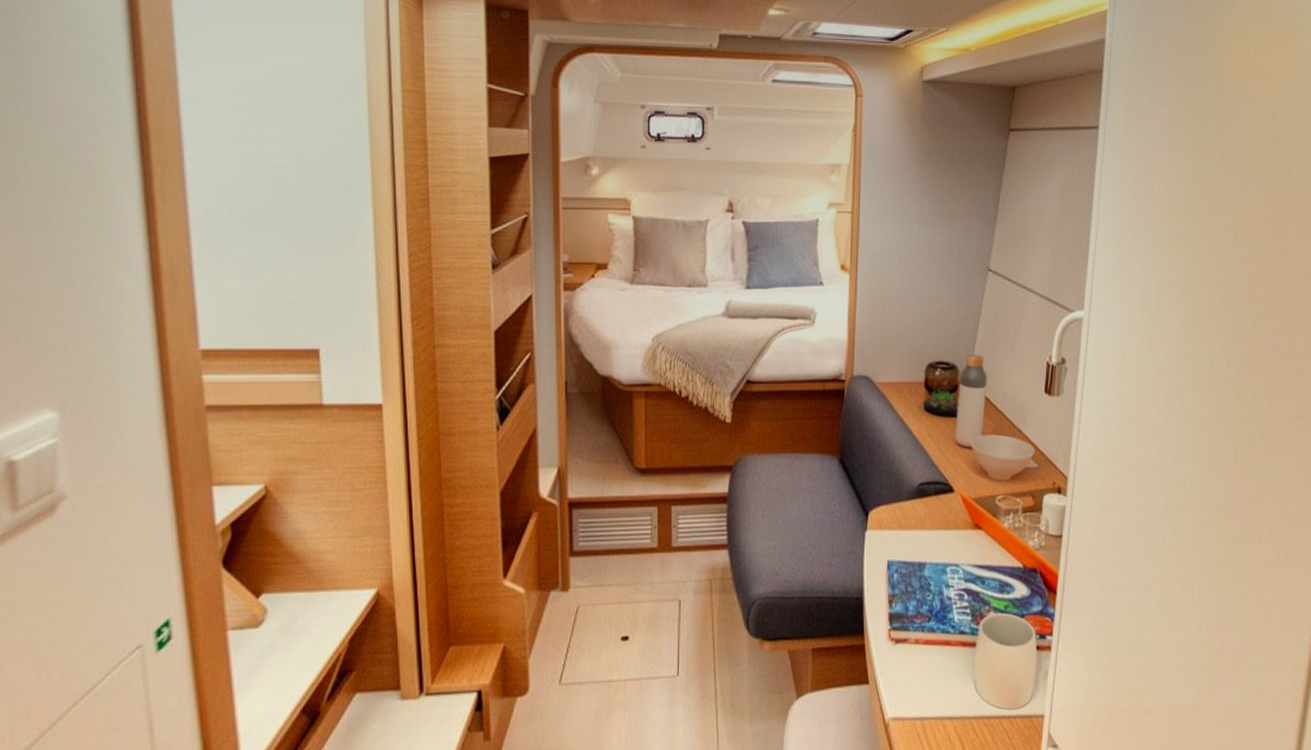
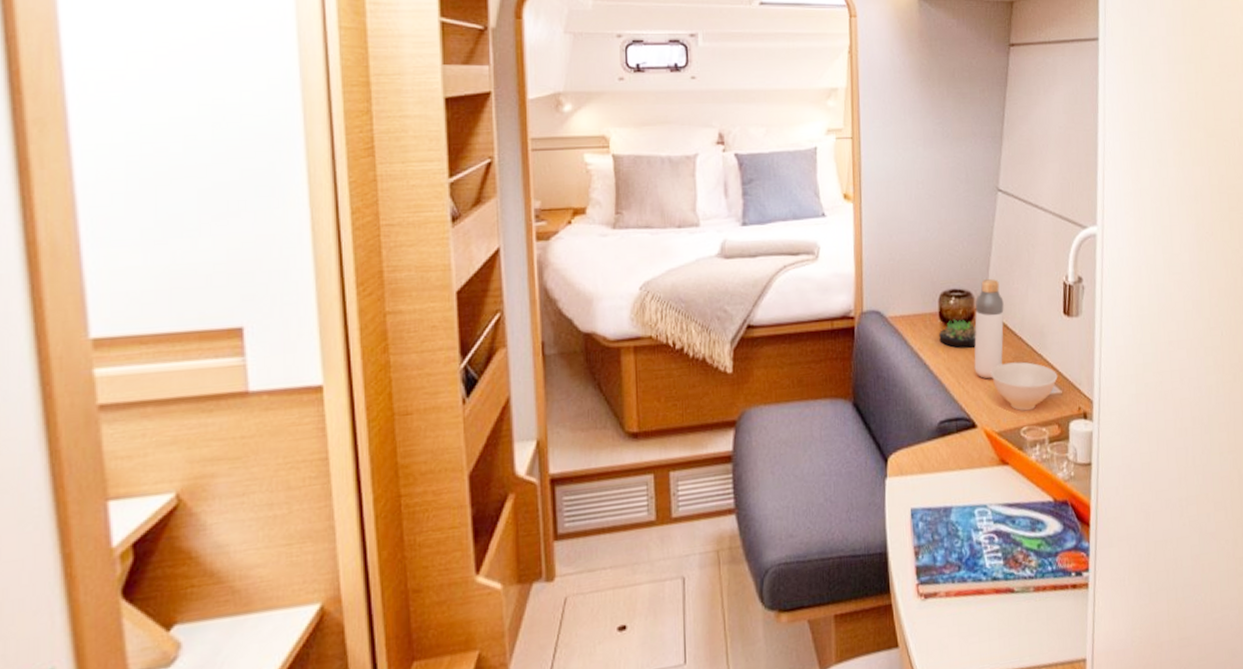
mug: present [974,611,1038,711] -> none [1009,552,1075,659]

